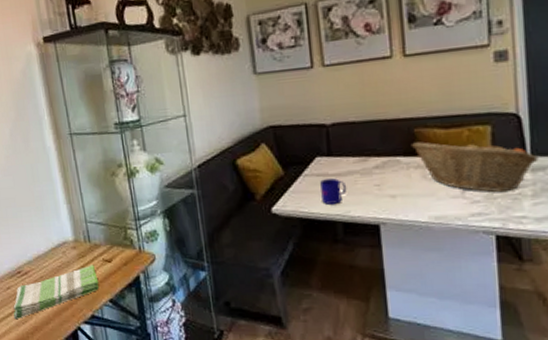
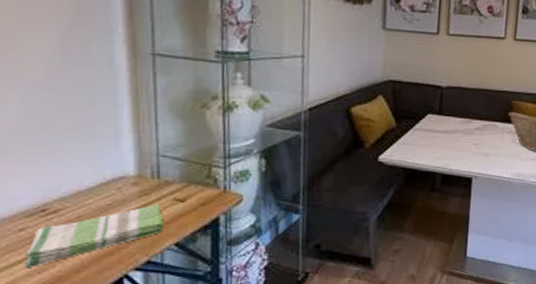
mug: present [320,178,347,204] -> none [427,135,451,157]

